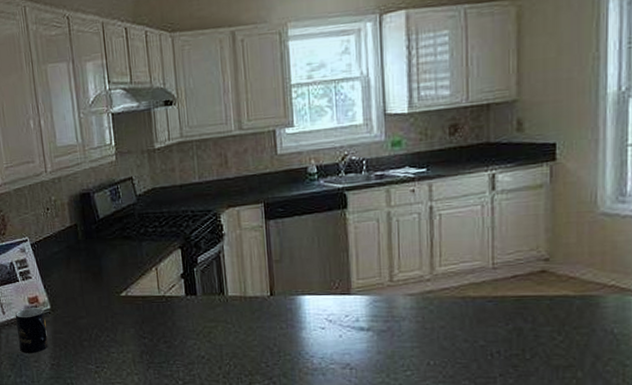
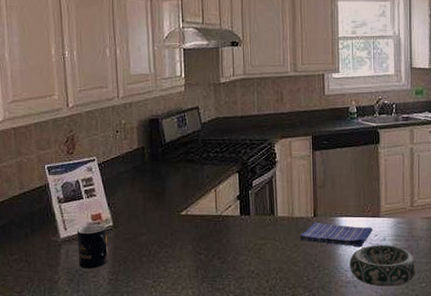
dish towel: none [255,302,343,330] -> present [300,222,373,247]
decorative bowl: none [315,327,401,375] -> present [349,245,418,287]

